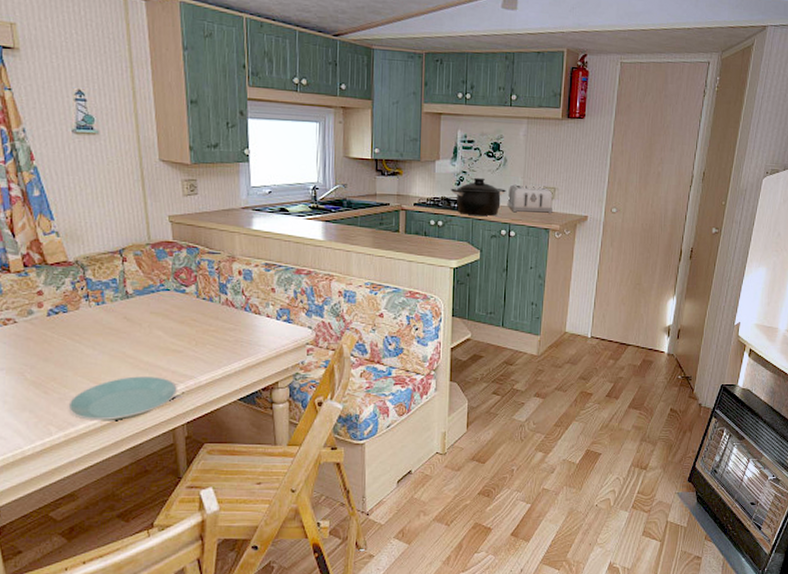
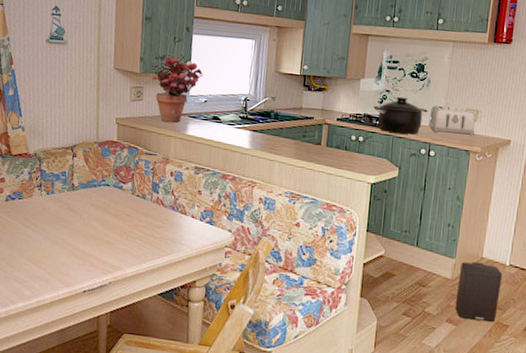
plate: present [68,376,177,421] -> none [11,262,106,304]
potted plant: none [205,142,265,218] -> present [152,55,204,123]
pedal bin: none [542,337,585,392] -> present [455,261,503,322]

